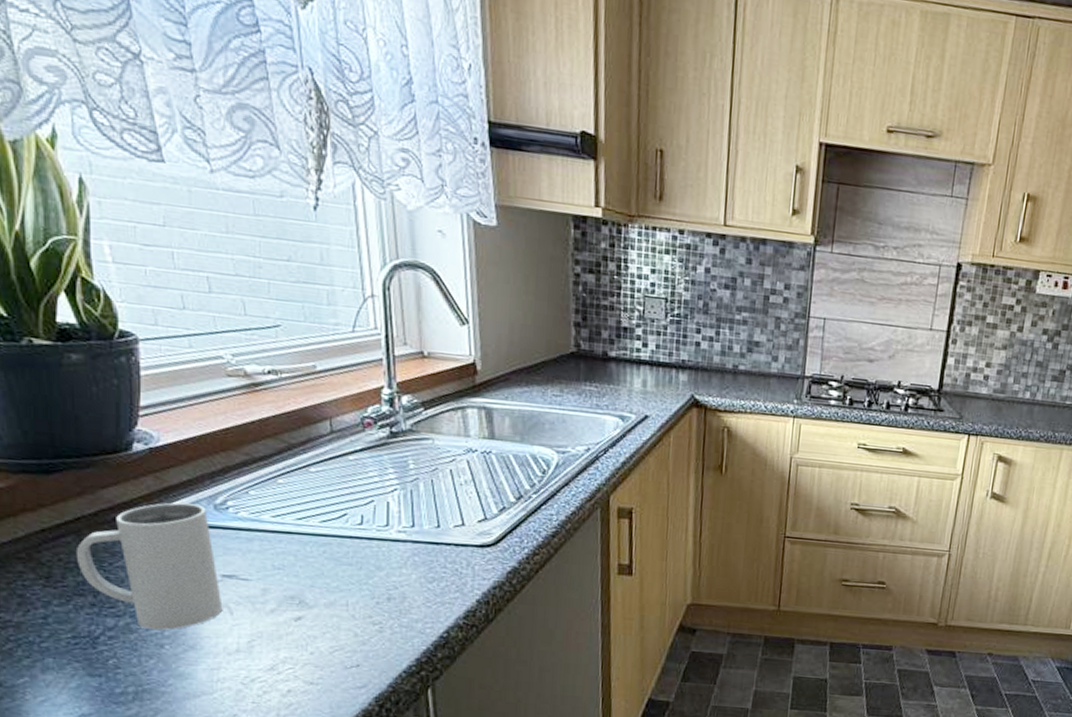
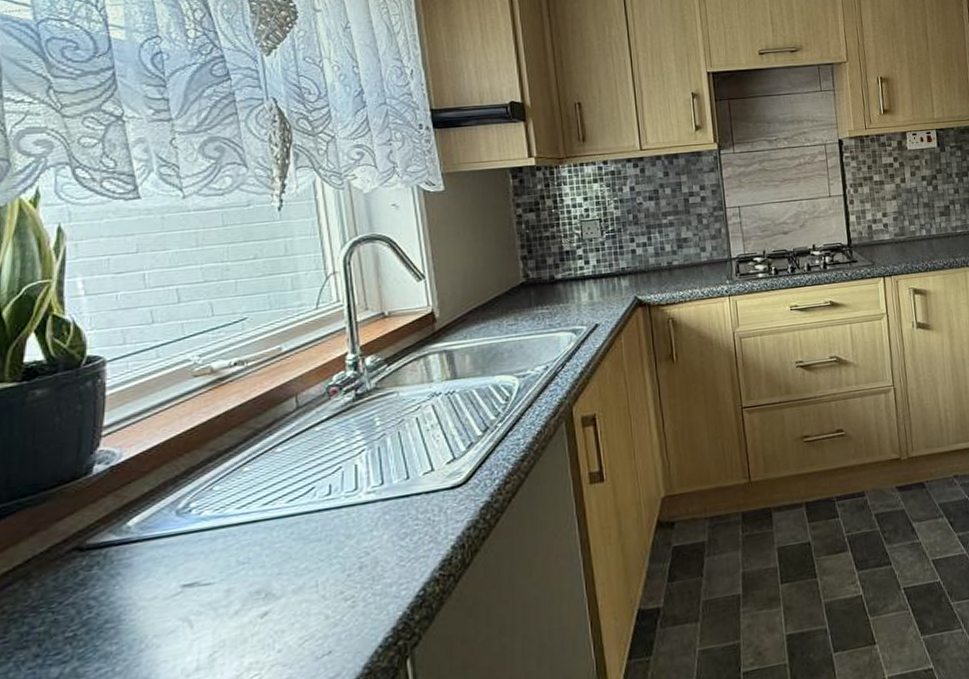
mug: present [75,502,223,630] -> none [22,514,182,670]

